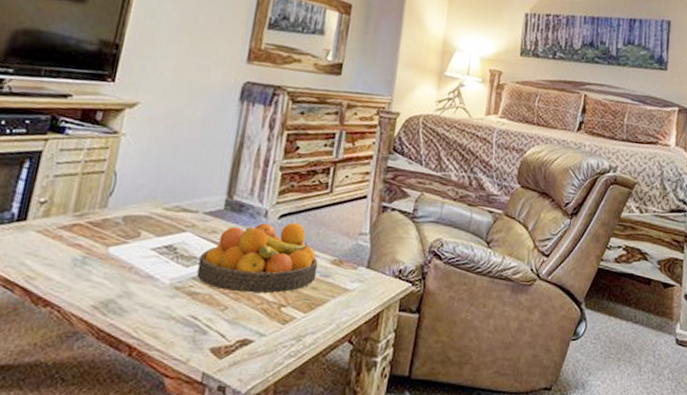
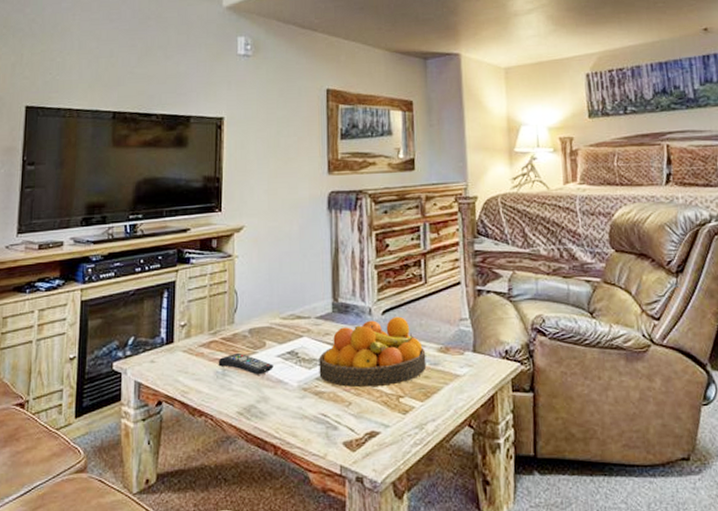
remote control: none [78,240,146,268] -> present [218,352,274,375]

